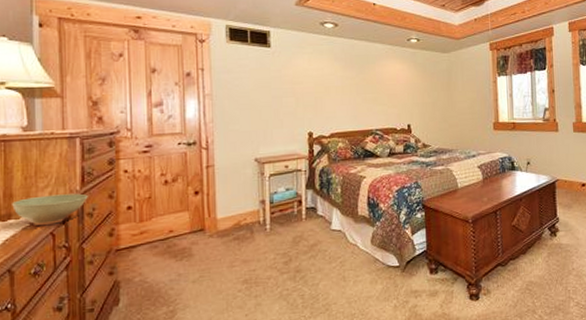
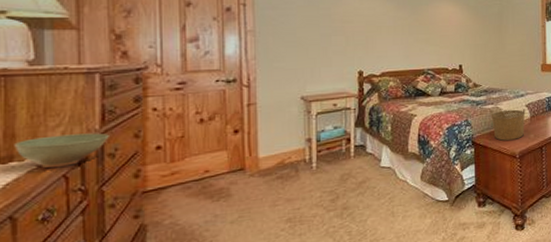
basket: none [441,170,478,205] -> present [490,109,526,141]

